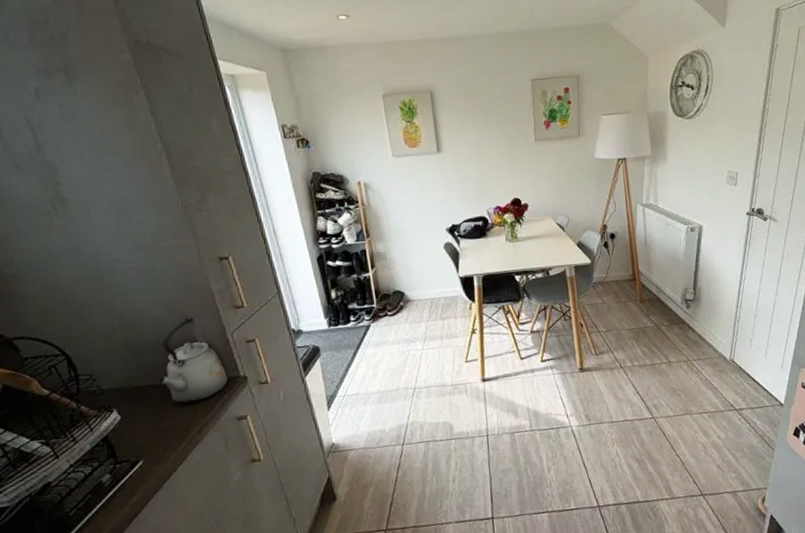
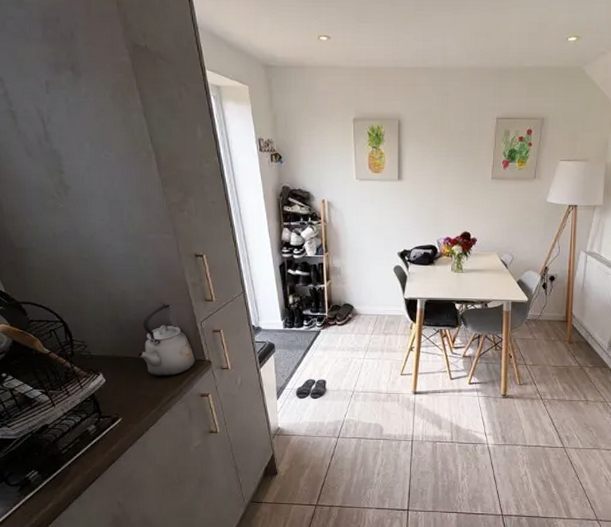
slippers: none [349,379,384,406] -> present [296,379,327,399]

